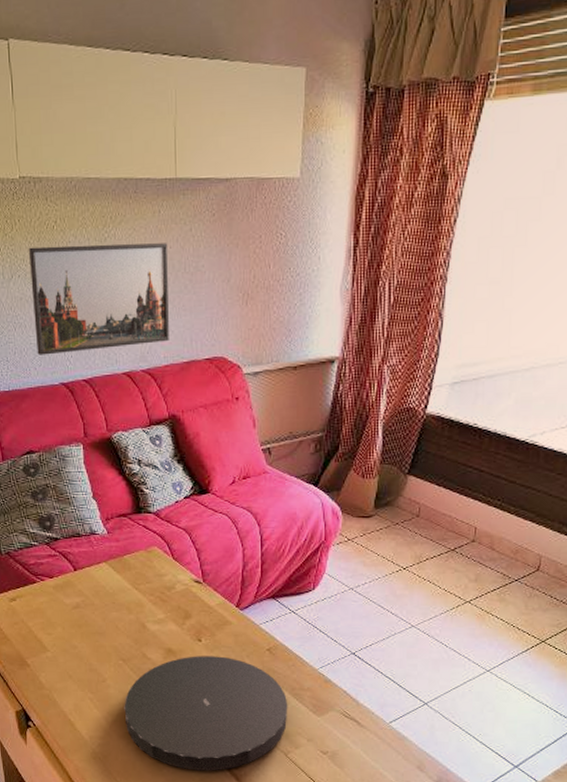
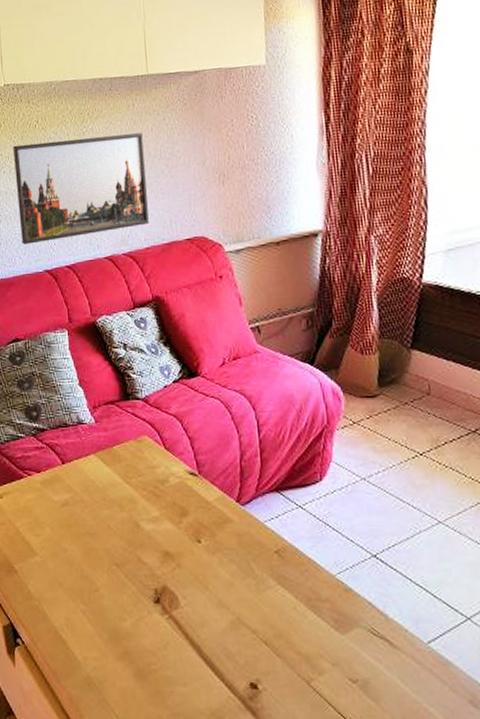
plate: present [124,656,288,771] -> none [119,559,306,703]

